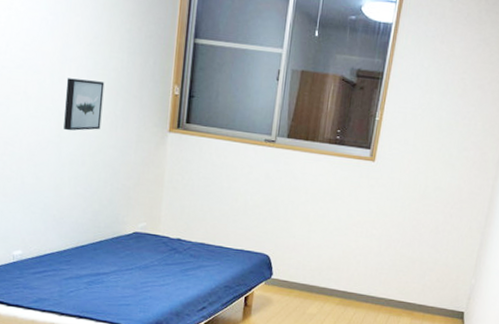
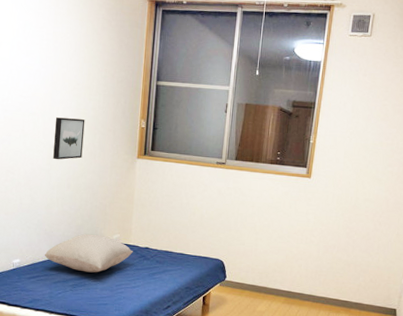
pillow: none [52,221,162,268] -> present [44,233,133,273]

